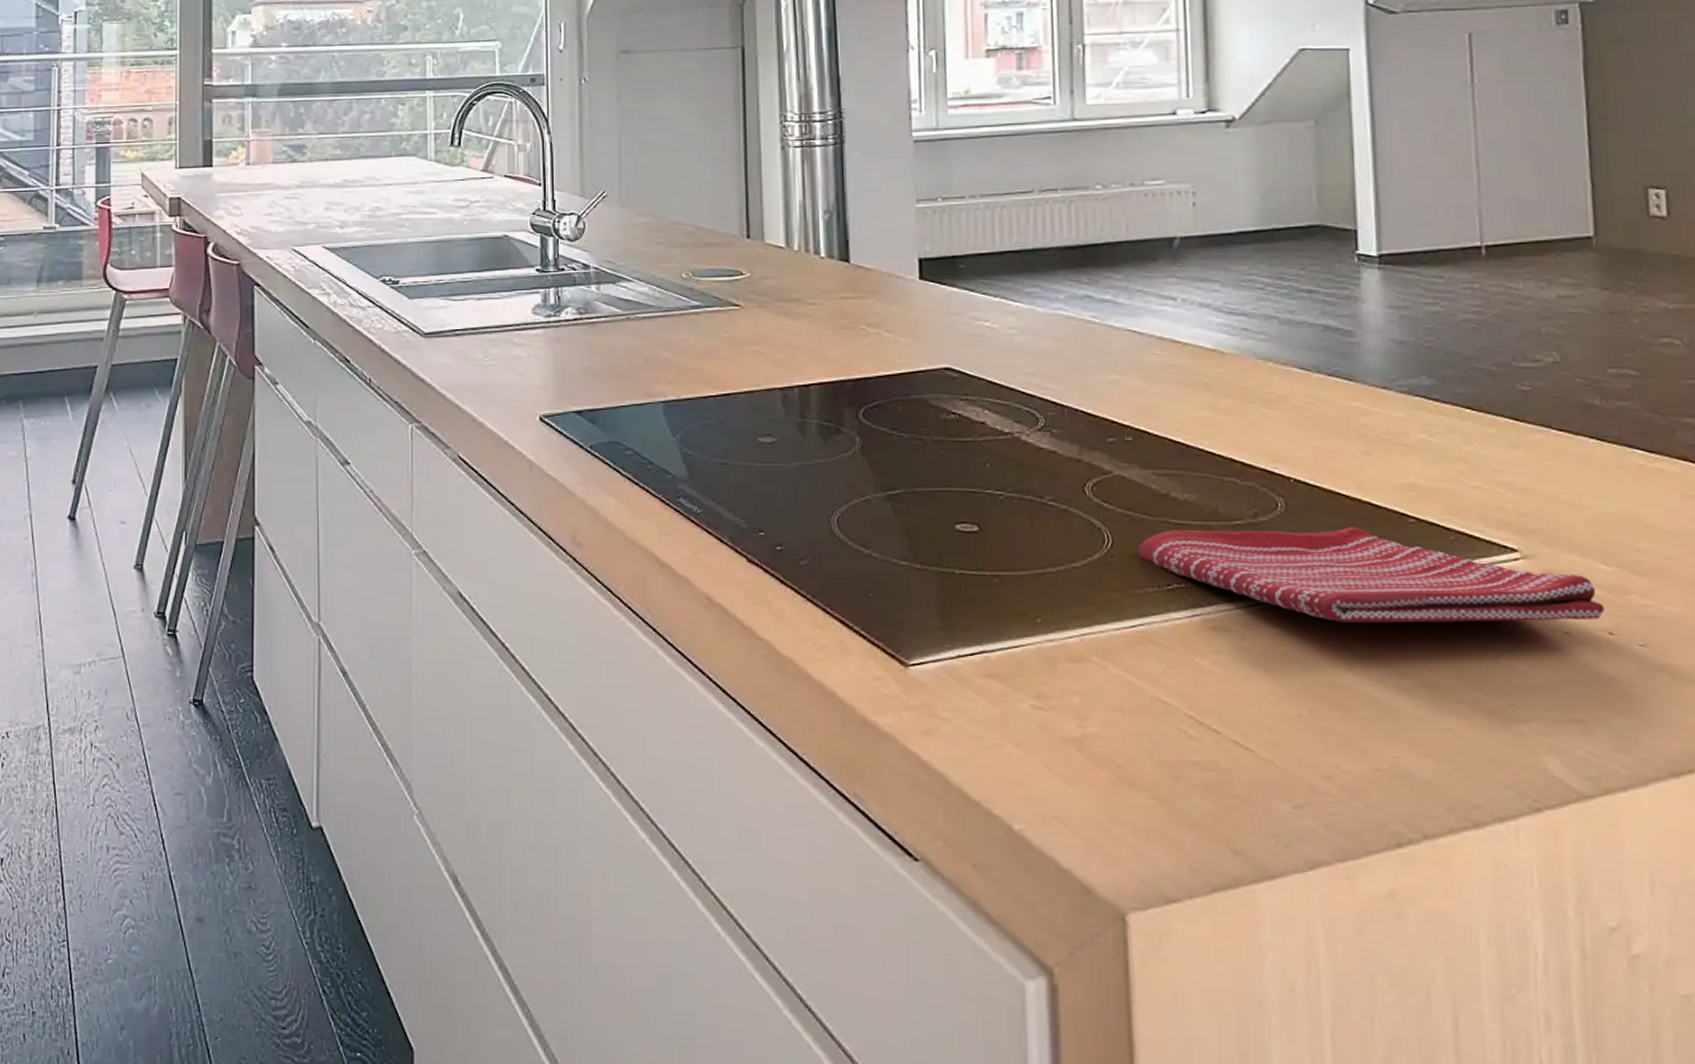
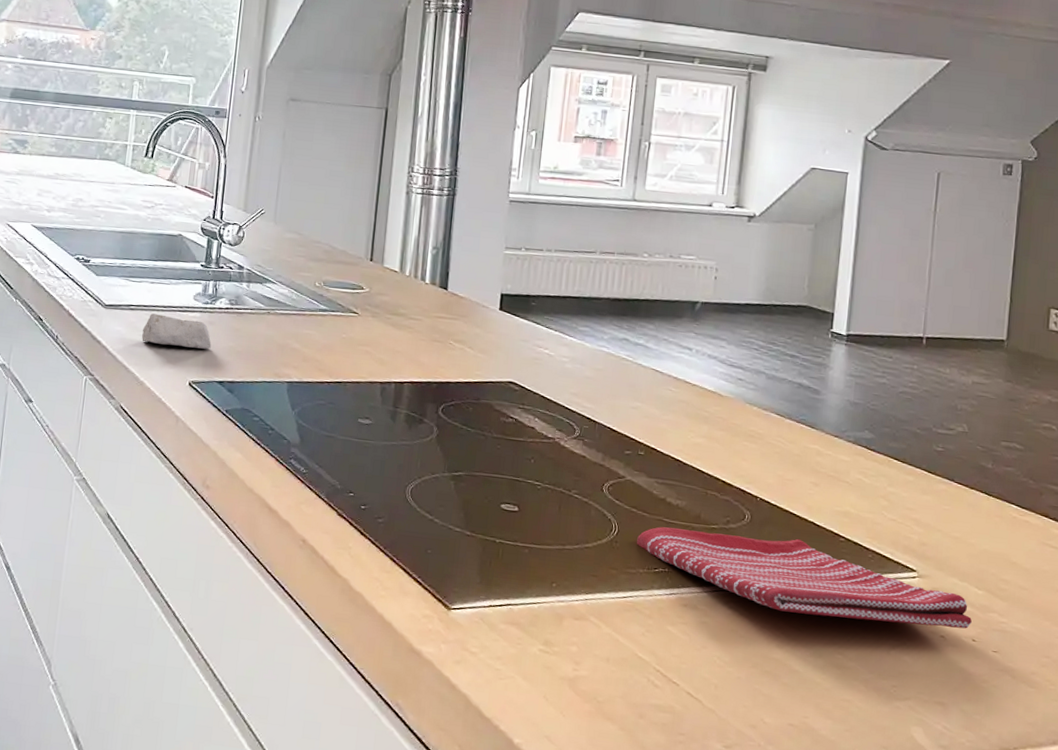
soap bar: none [474,337,562,375] -> present [142,313,212,349]

